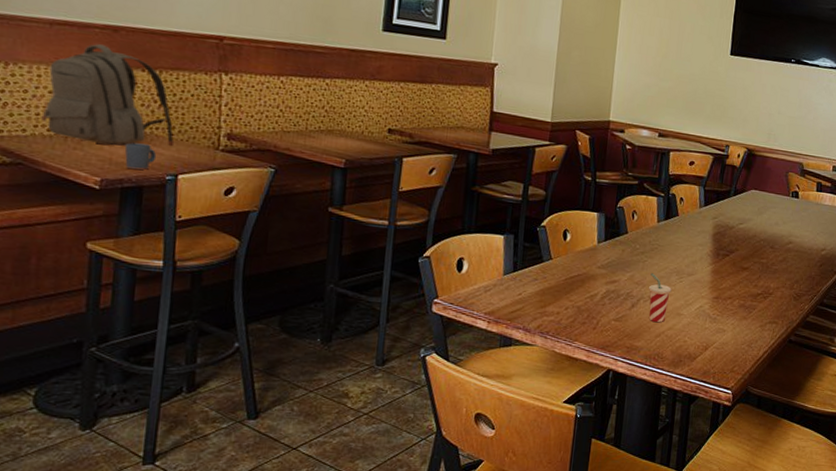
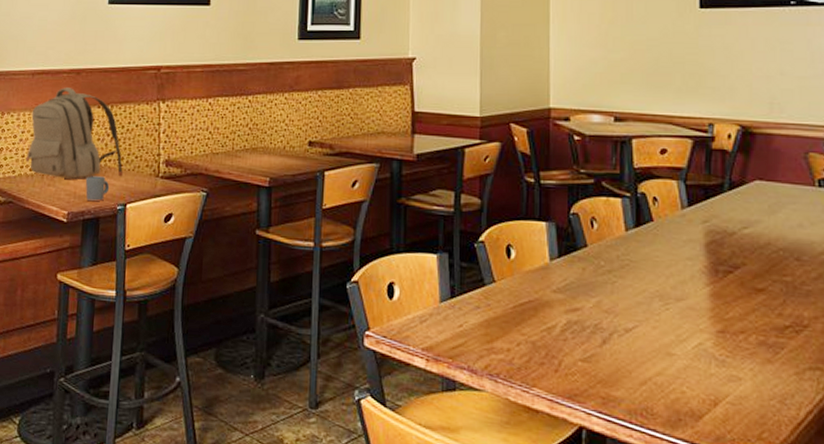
beverage cup: present [648,273,672,323] -> none [622,298,655,366]

